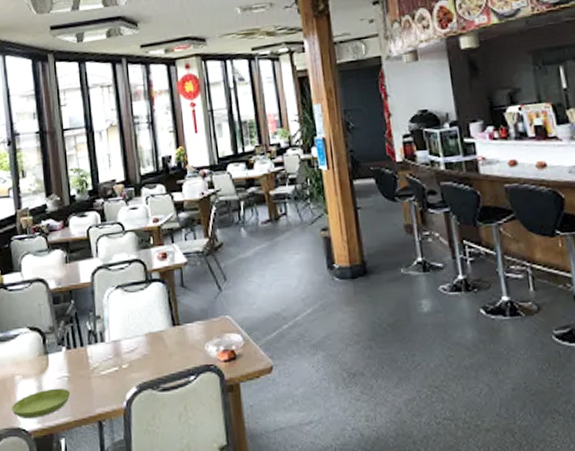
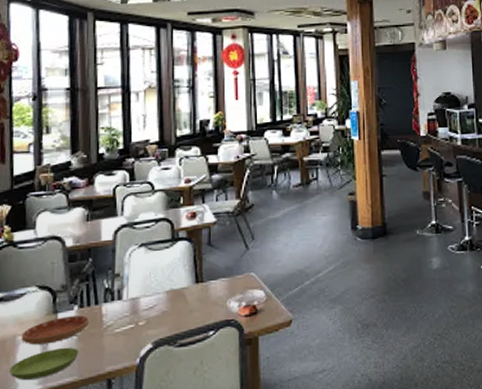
saucer: none [19,357,77,385] -> present [21,315,89,345]

